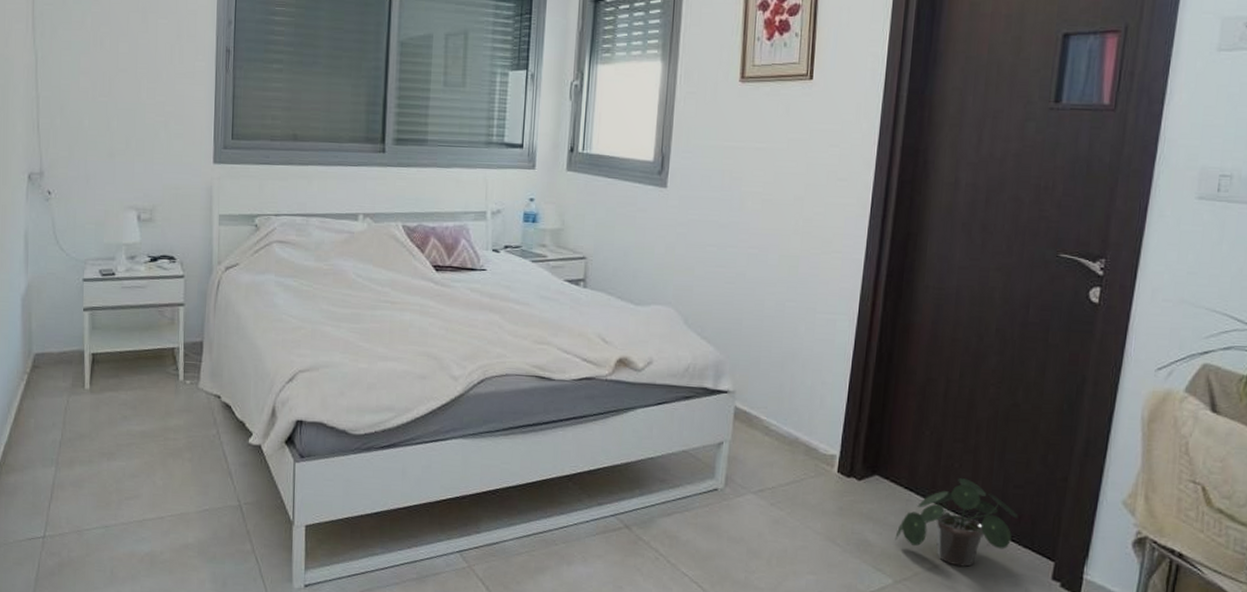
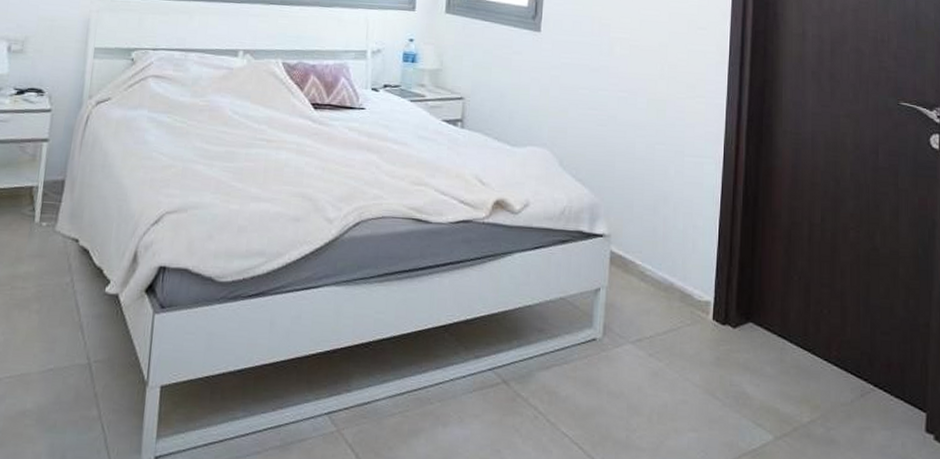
potted plant: present [895,478,1019,567] -> none [772,325,888,420]

